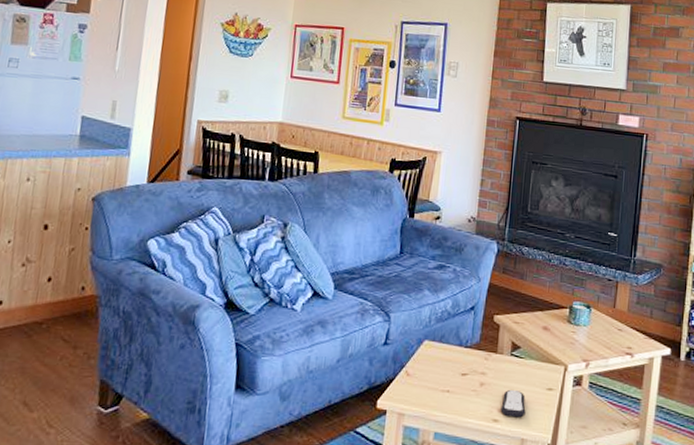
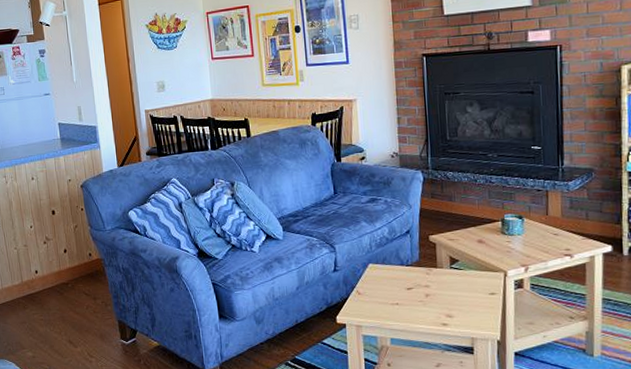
remote control: present [500,389,526,418] -> none [448,297,472,321]

